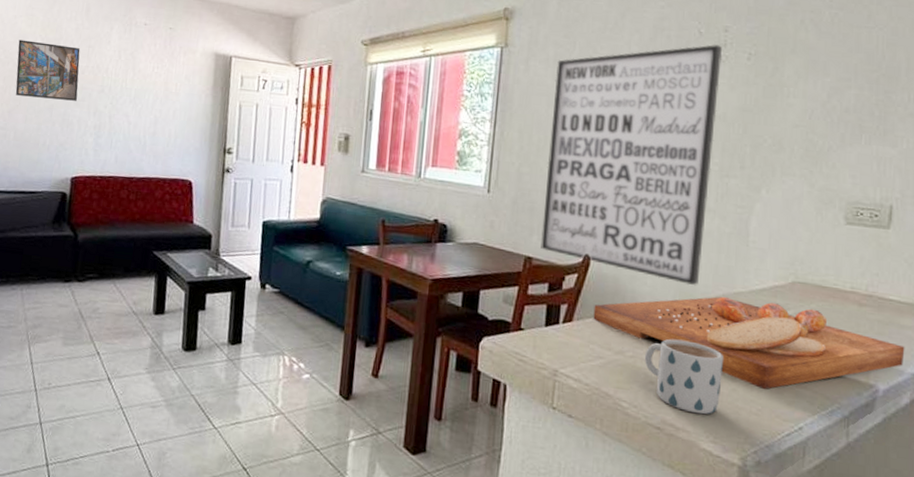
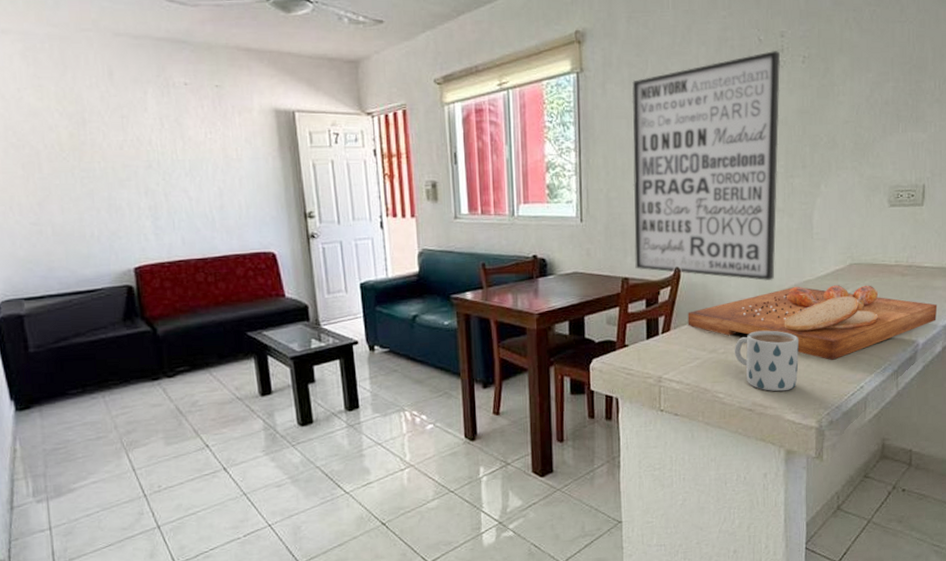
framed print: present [15,40,81,101] -> none [30,117,122,184]

